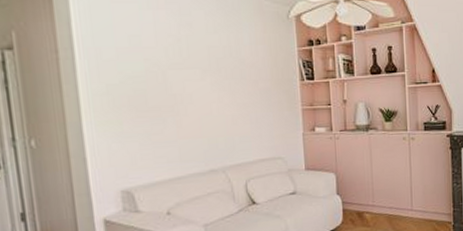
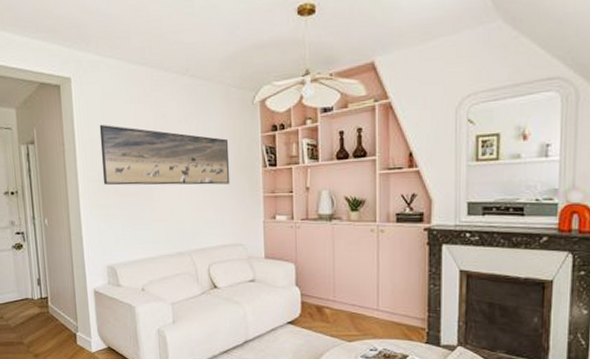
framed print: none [107,30,267,99] -> present [99,124,230,186]

